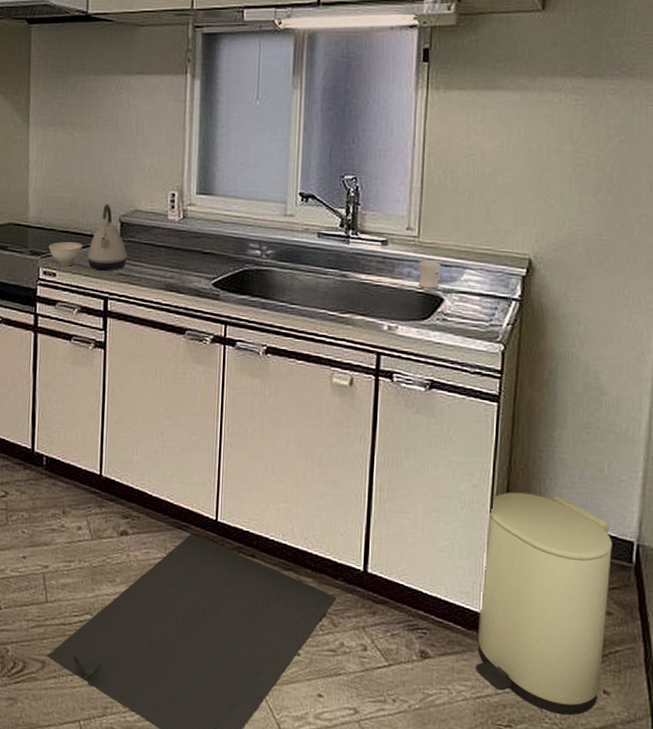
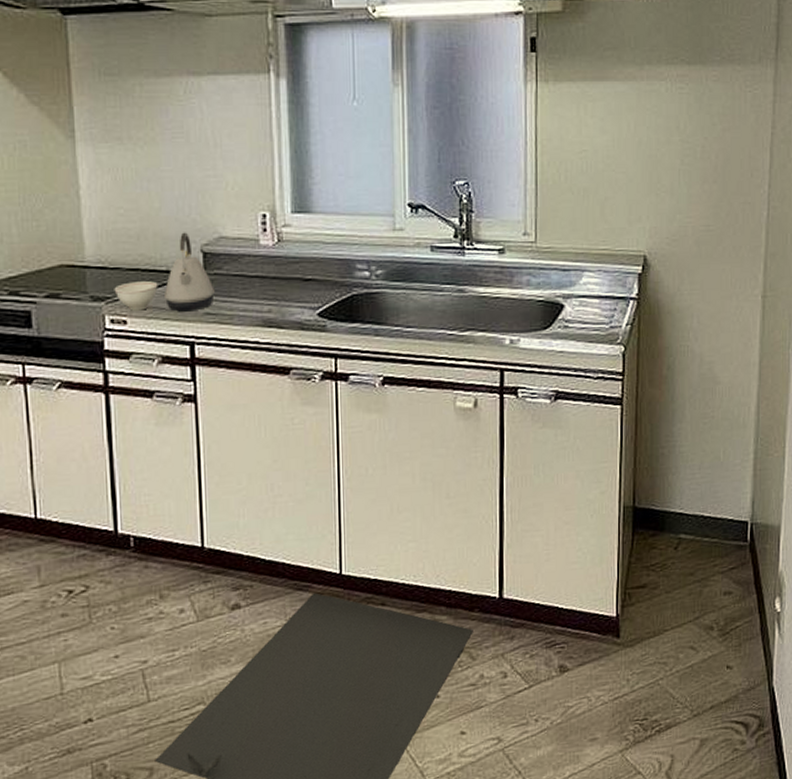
mug: present [418,260,442,289] -> none [537,266,561,296]
pedal bin: present [475,492,613,715] -> none [612,488,730,697]

